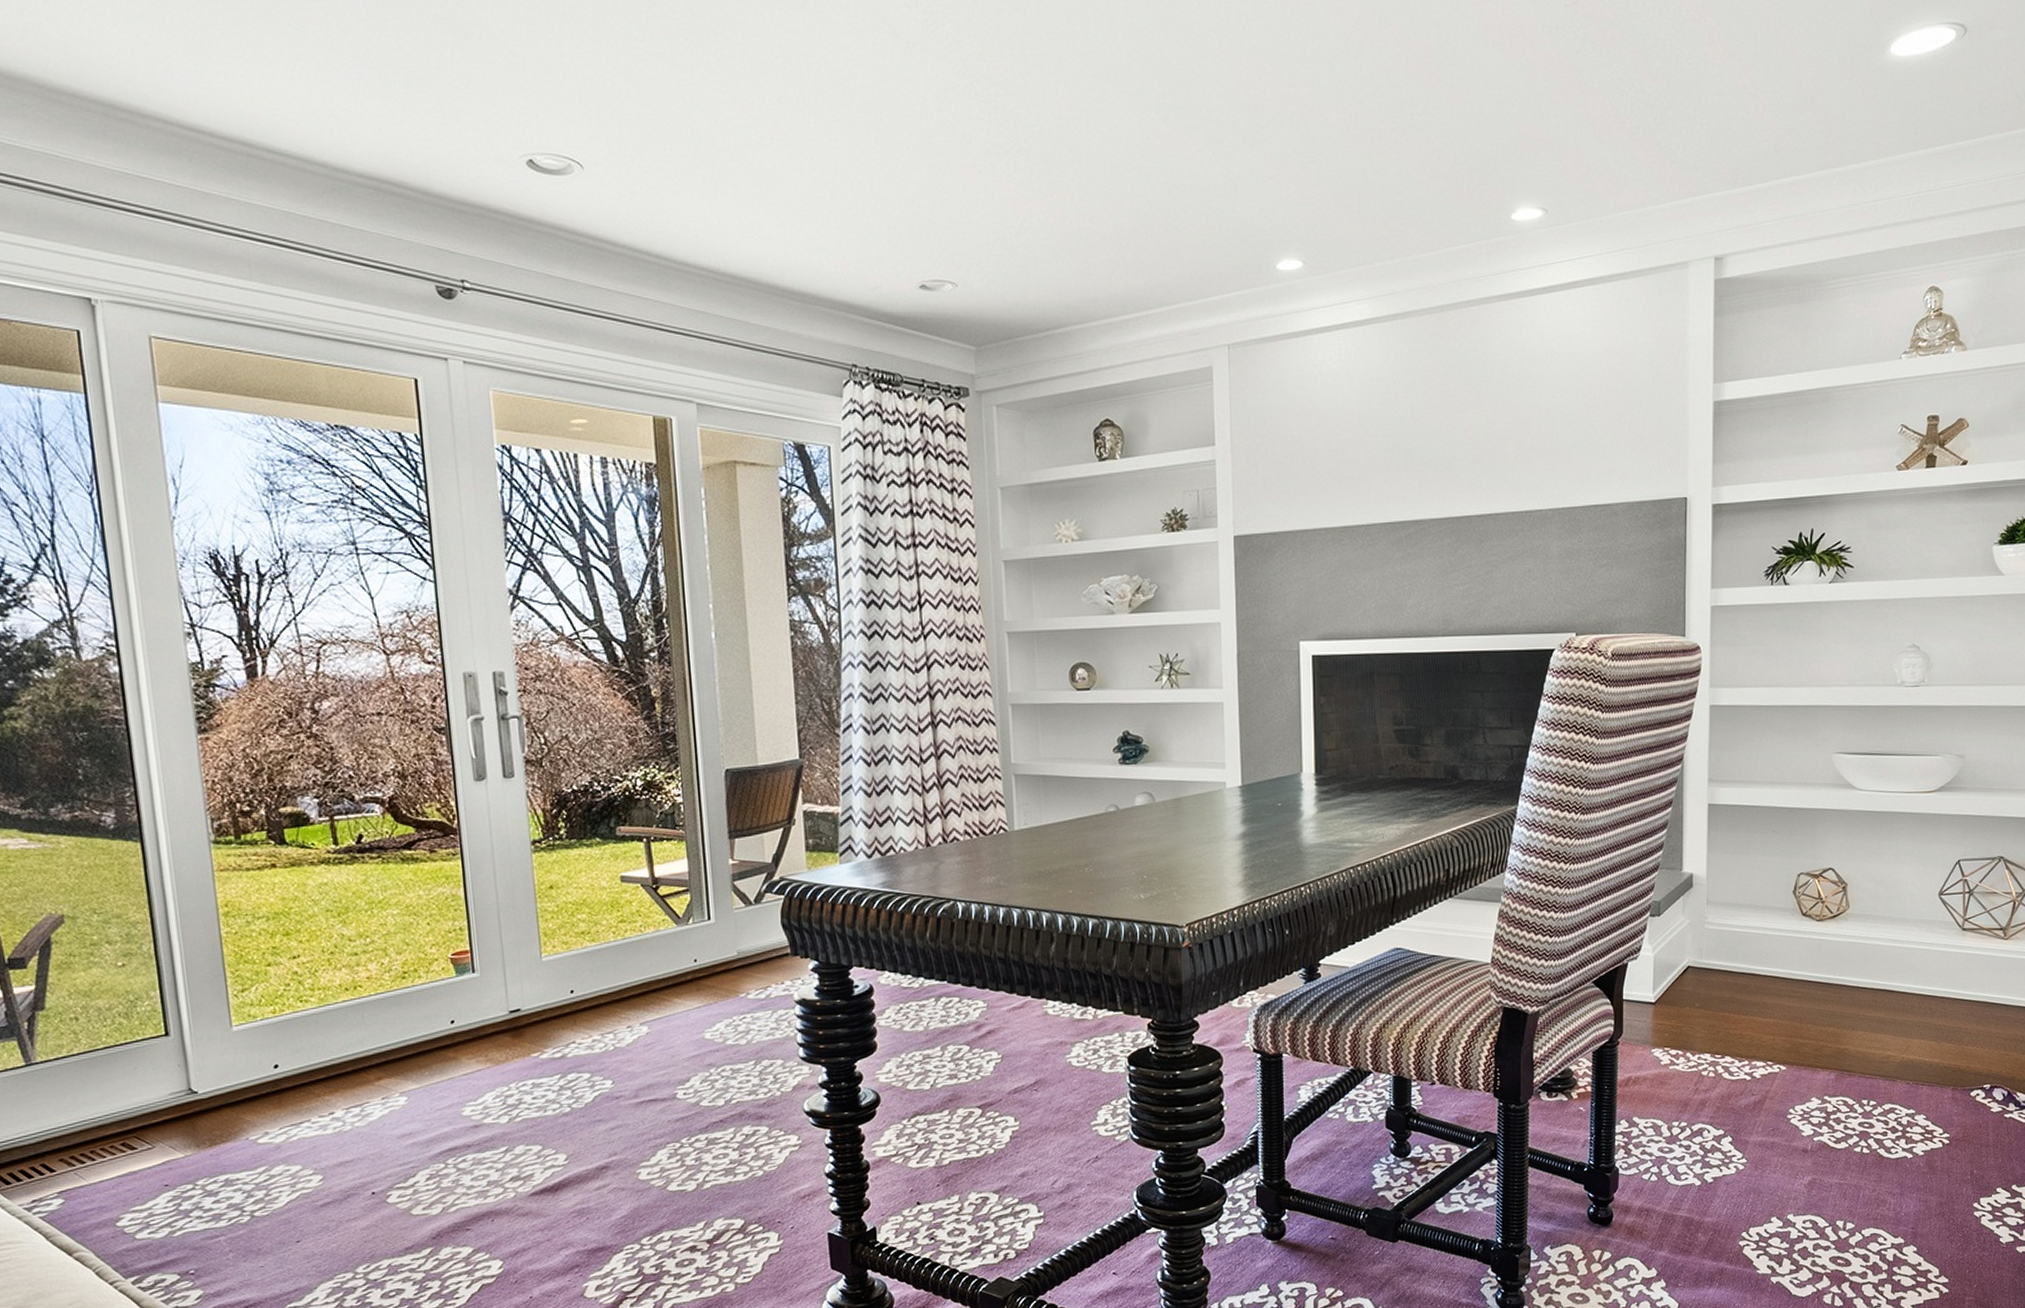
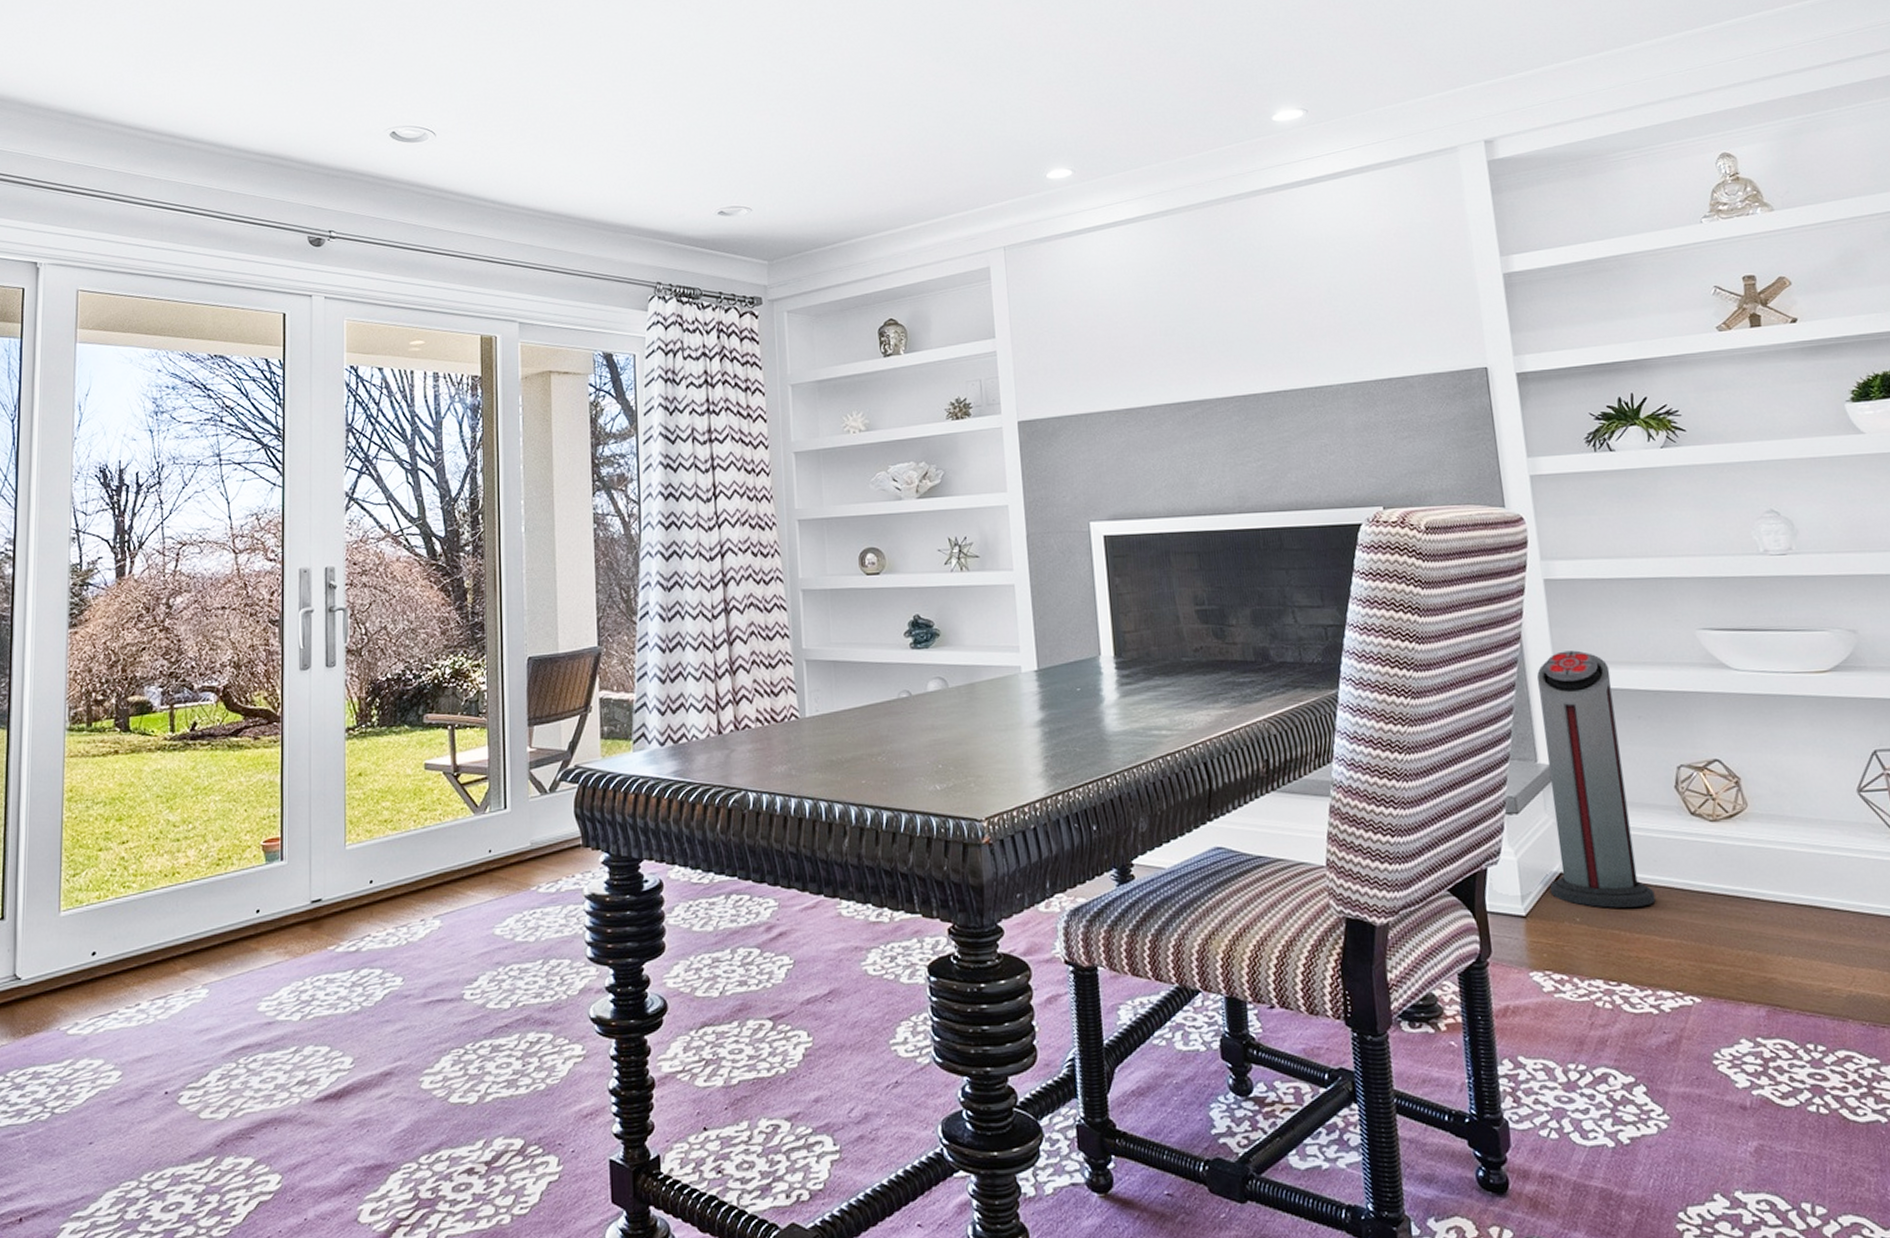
air purifier: none [1677,771,1763,995] -> present [1536,650,1656,908]

